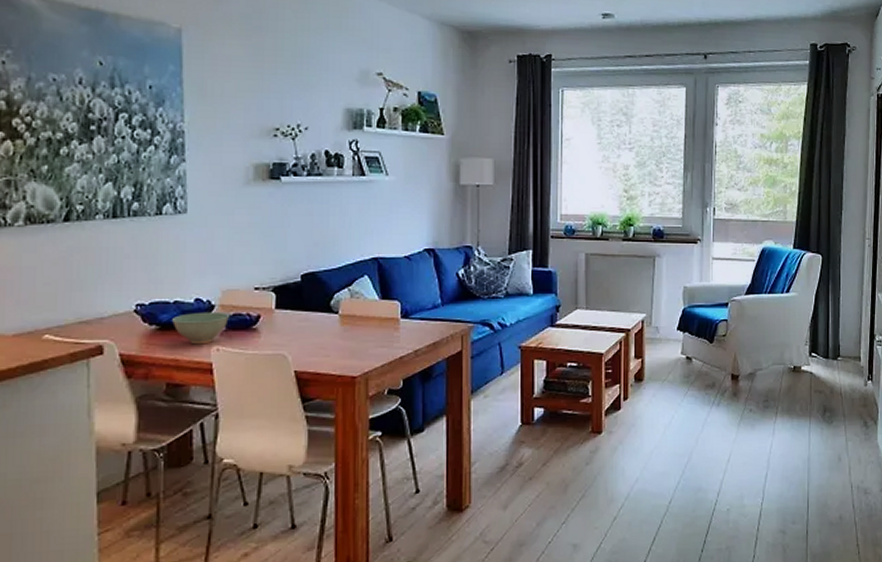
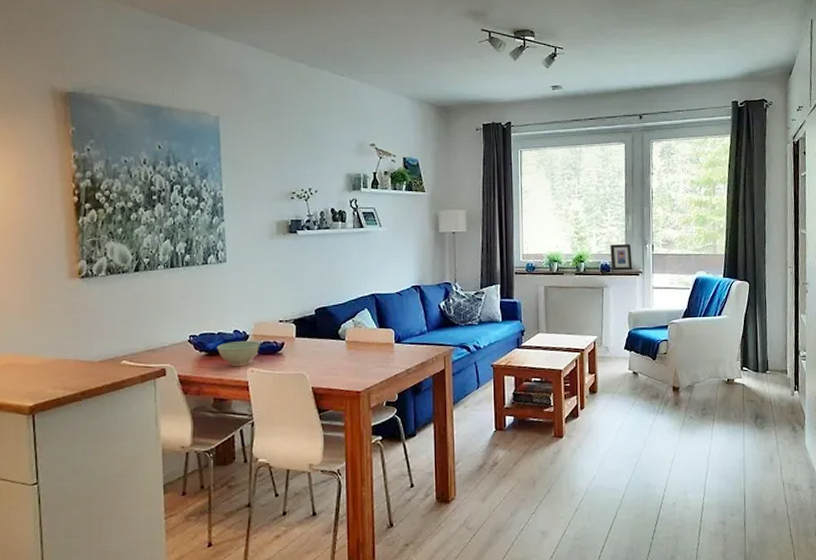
picture frame: none [665,206,690,238] -> present [610,244,633,271]

